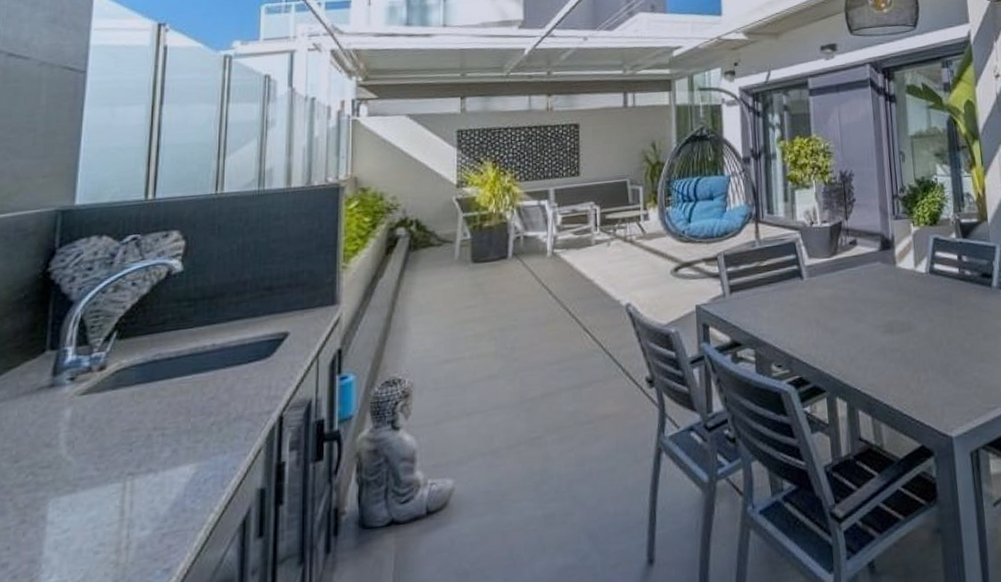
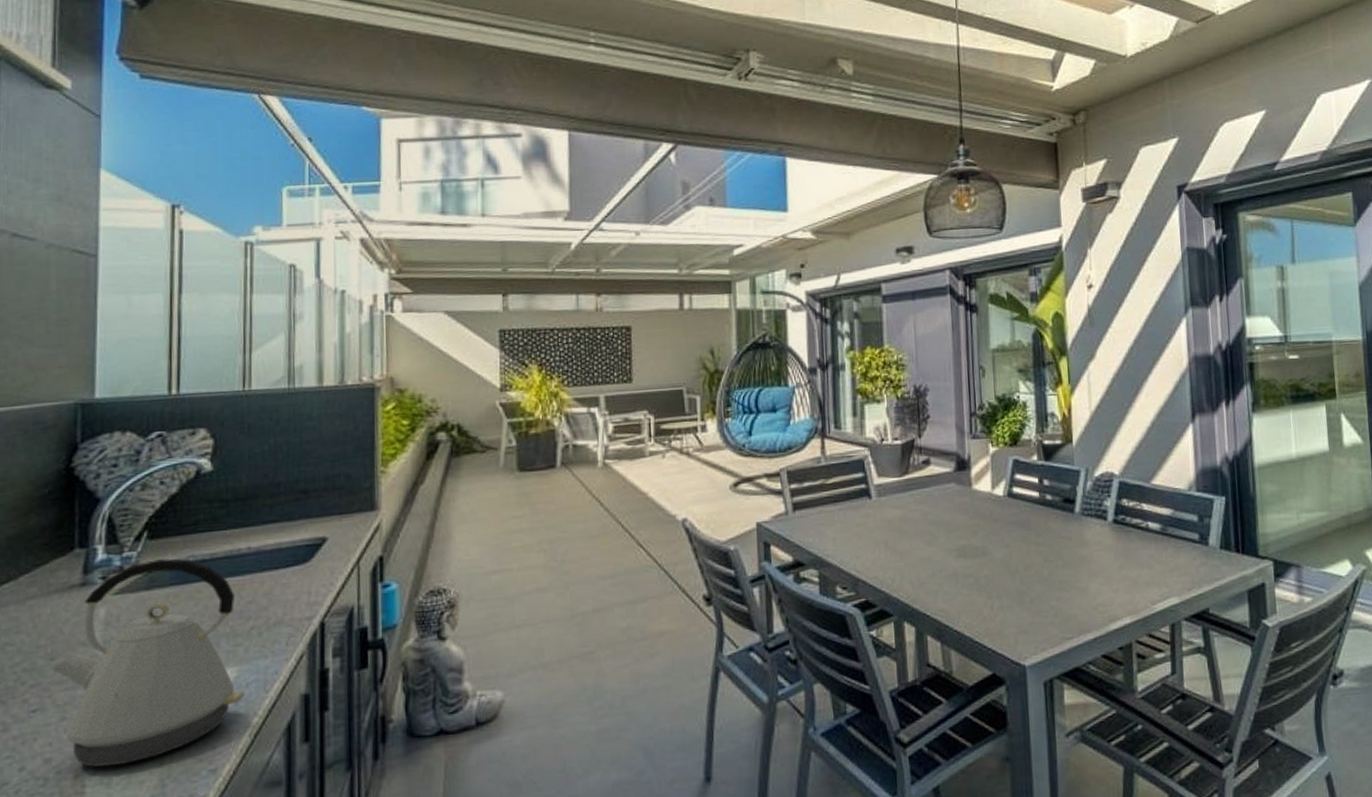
kettle: none [13,357,203,571] -> present [49,558,246,767]

